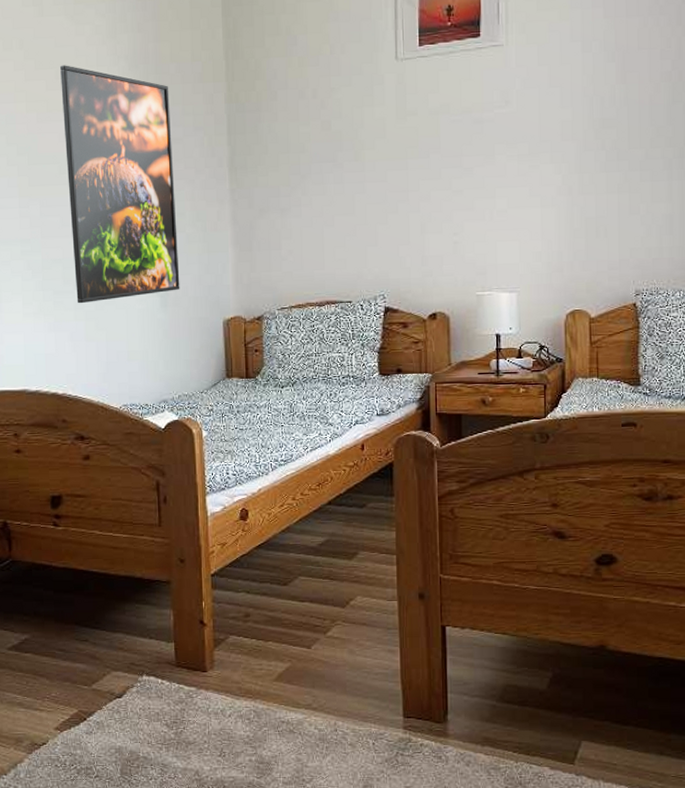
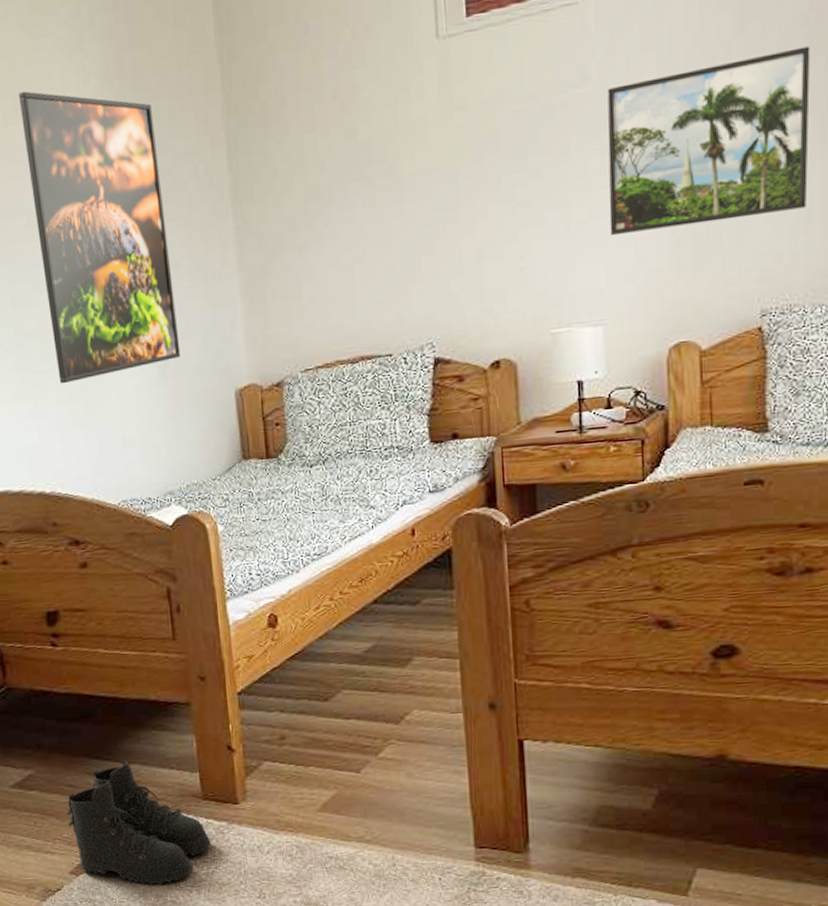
boots: none [56,629,182,743] -> present [67,760,212,886]
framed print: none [523,96,673,224] -> present [607,46,811,236]

